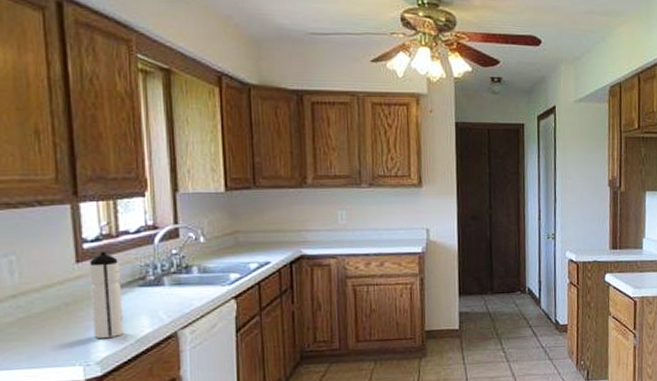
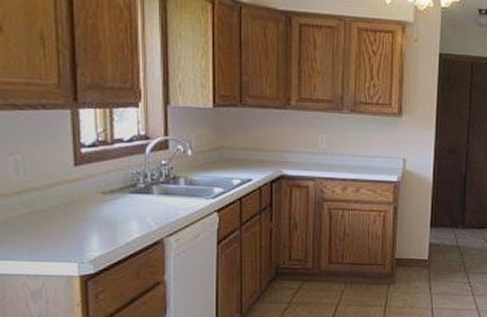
water bottle: present [89,252,124,338] -> none [86,157,116,239]

